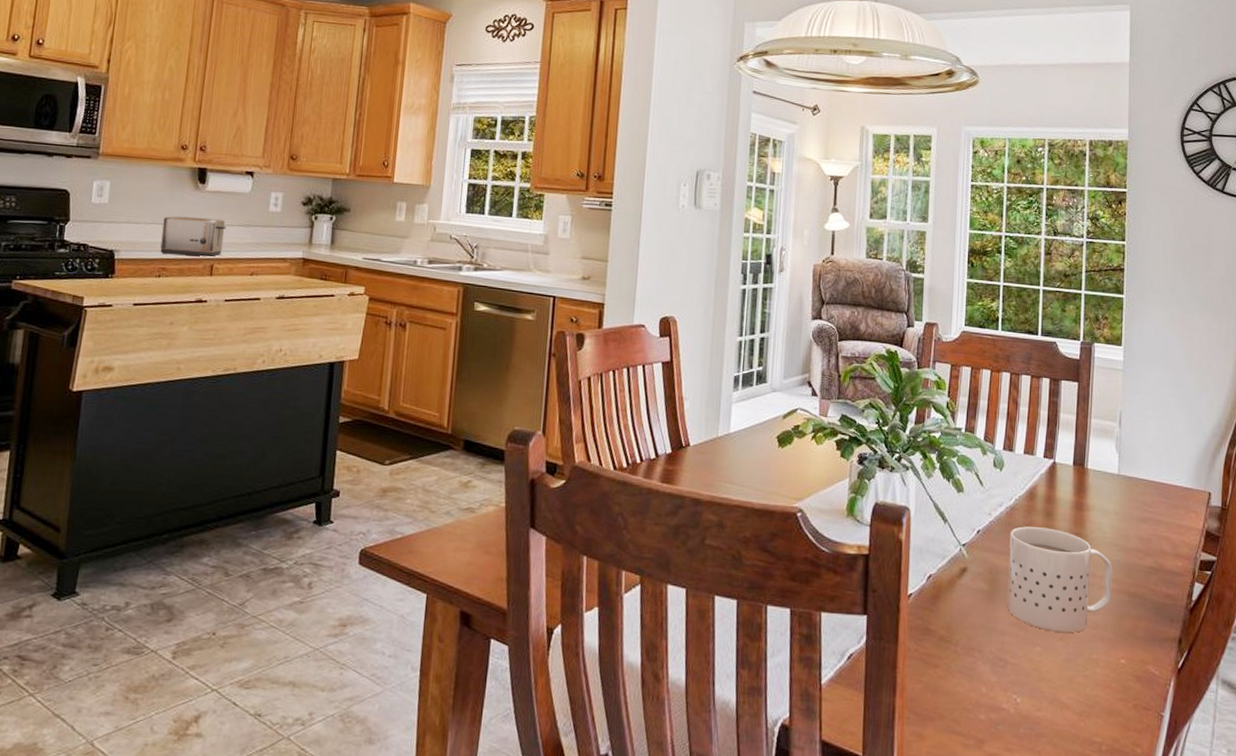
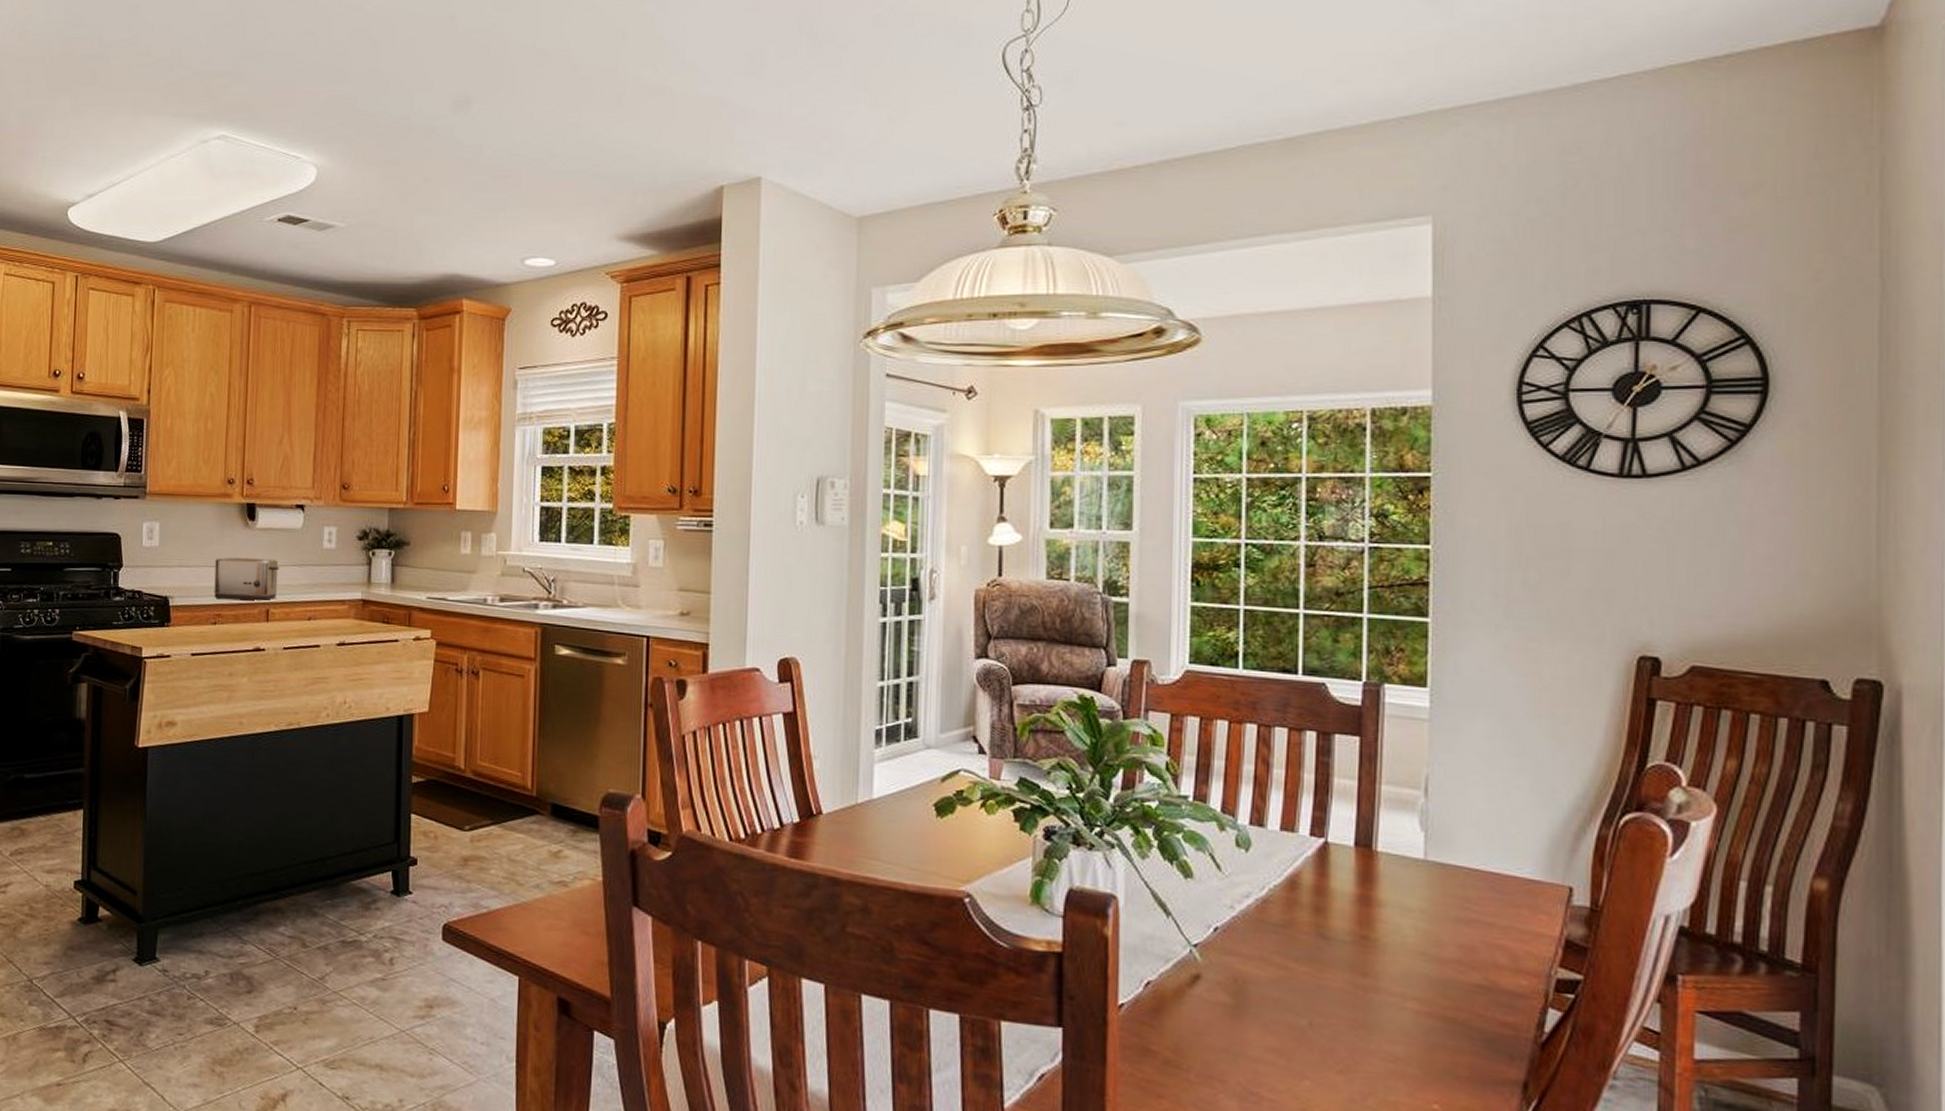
mug: present [1007,526,1113,633] -> none [1260,924,1418,1066]

